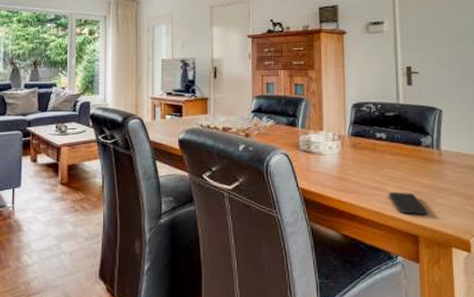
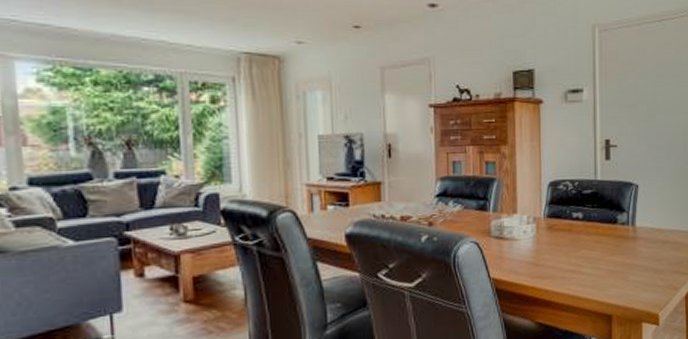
smartphone: present [388,191,428,214] -> none [584,272,621,294]

